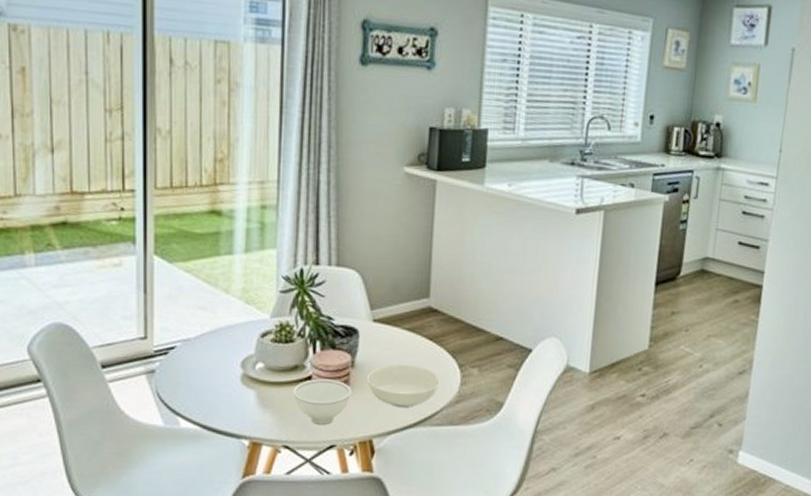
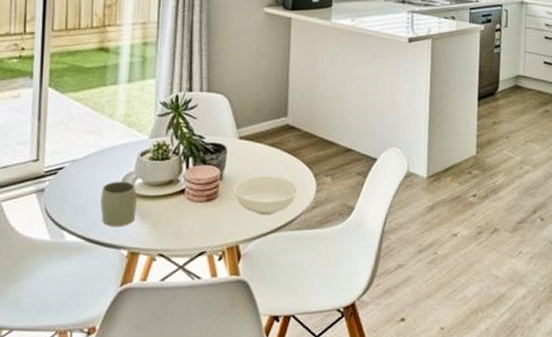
mug: none [217,364,258,414] -> present [100,181,137,226]
bowl: present [293,378,352,425] -> none [168,191,220,233]

